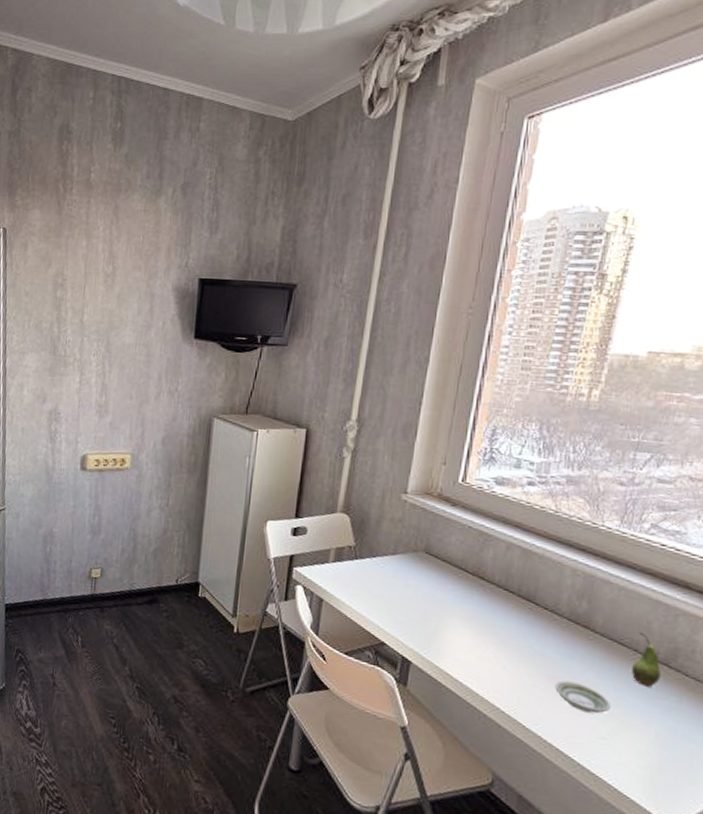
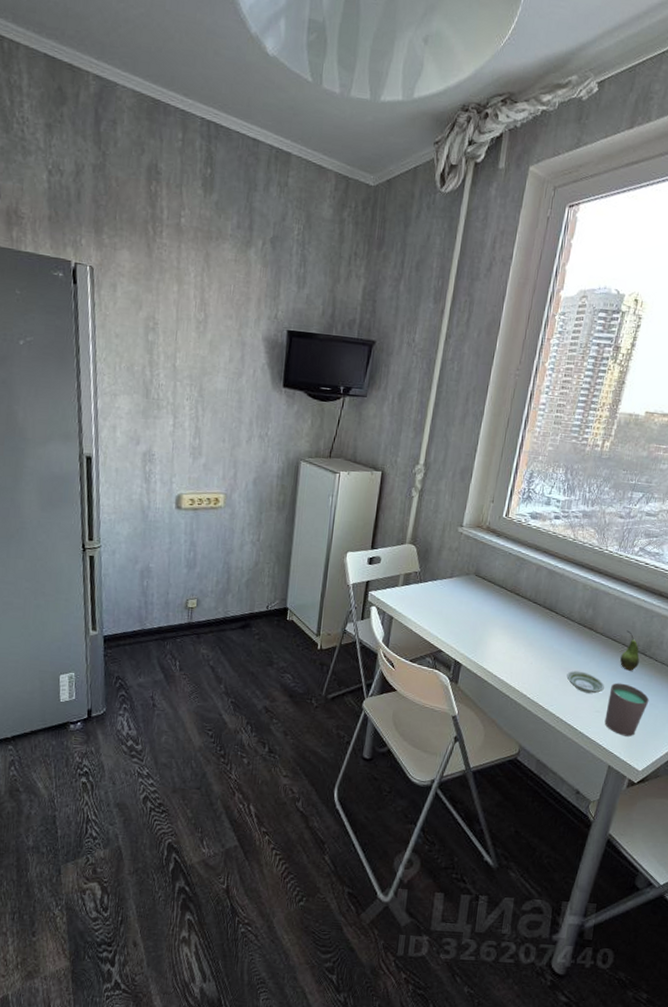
cup: none [614,701,680,778] -> present [604,682,649,737]

